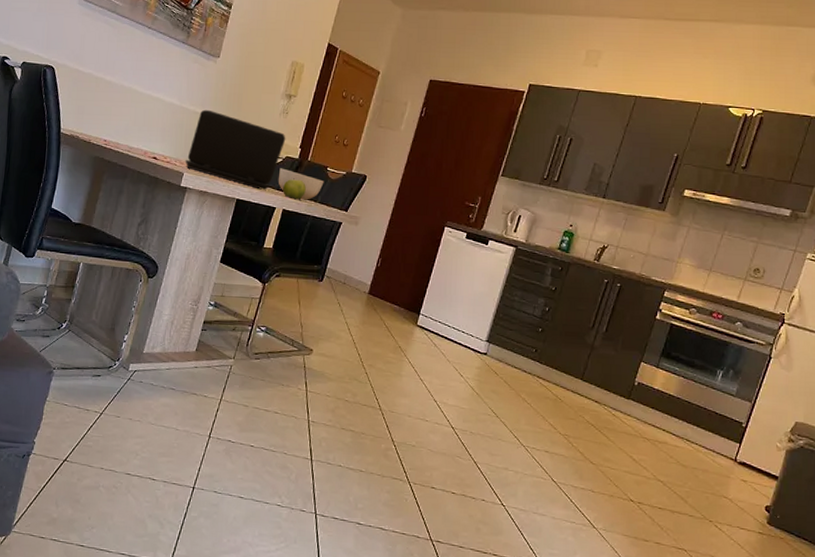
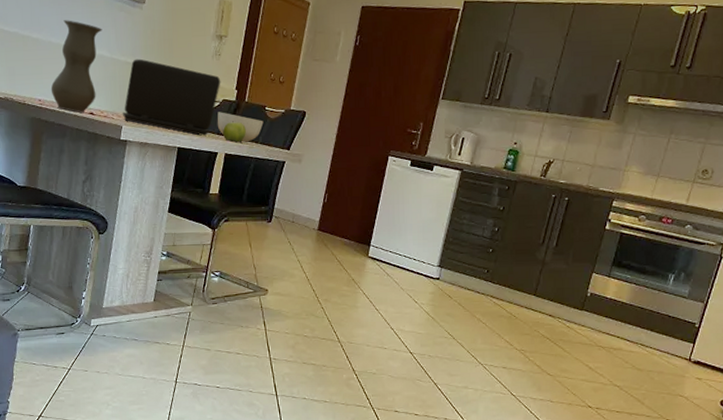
vase: none [117,66,175,157] -> present [50,20,102,113]

